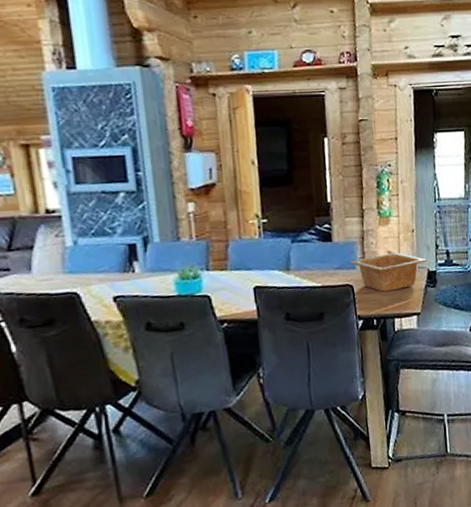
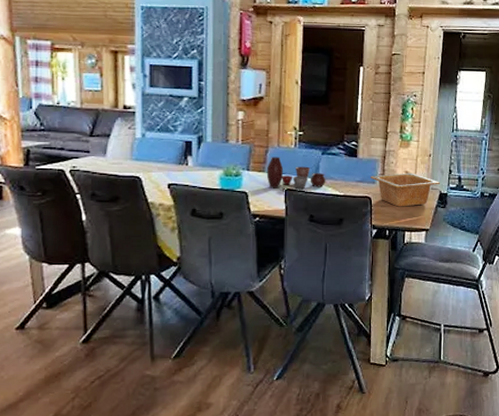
pottery set: none [229,251,300,290] -> present [266,157,326,192]

